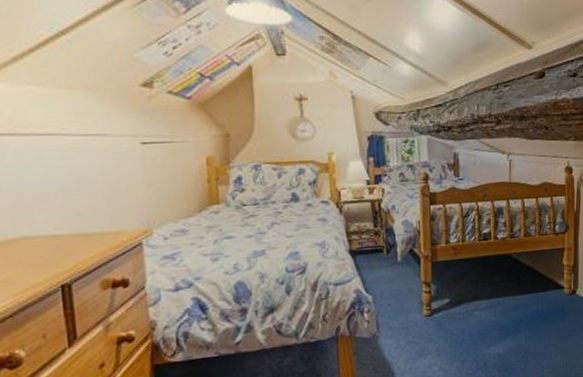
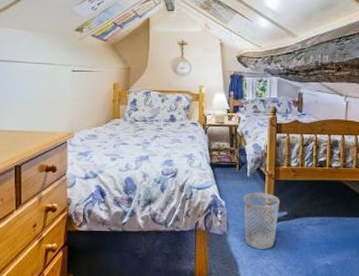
wastebasket: none [395,278,440,349] -> present [243,192,279,250]

